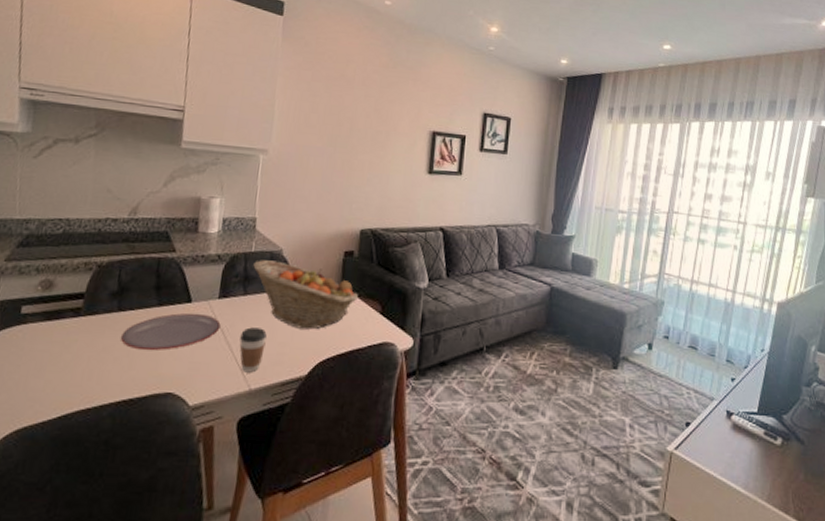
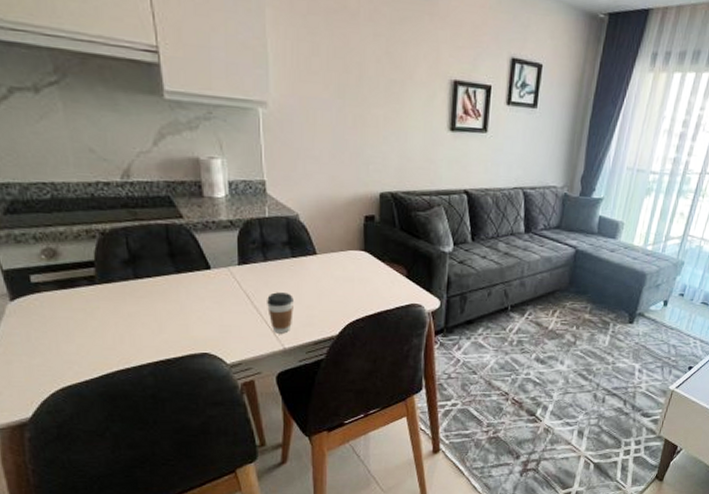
plate: present [120,313,221,351] -> none [143,279,245,316]
fruit basket: present [253,260,359,329] -> none [269,225,384,293]

